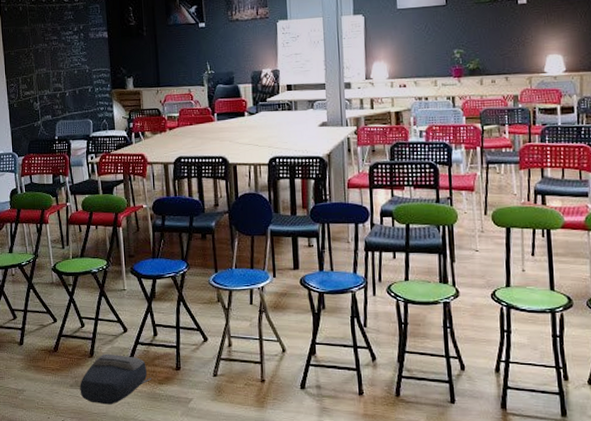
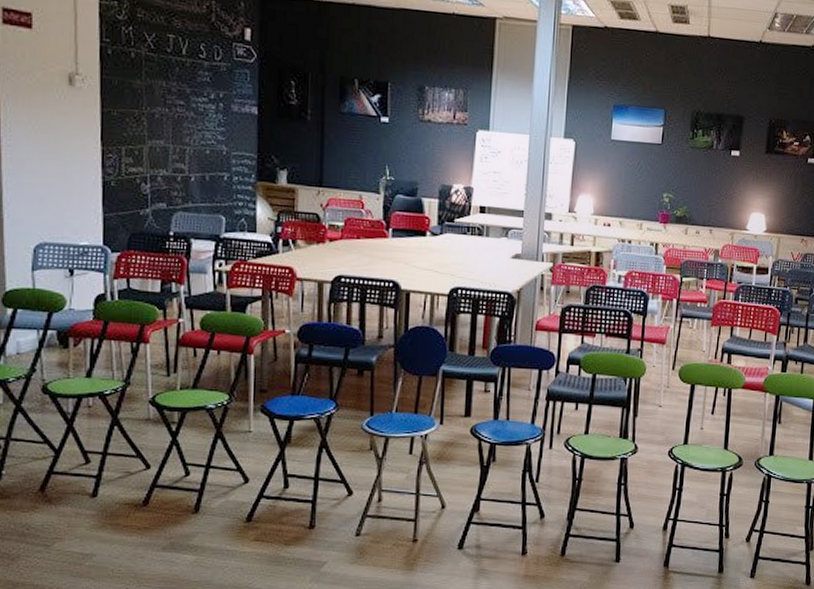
backpack: present [80,353,152,405] -> none [176,509,277,571]

